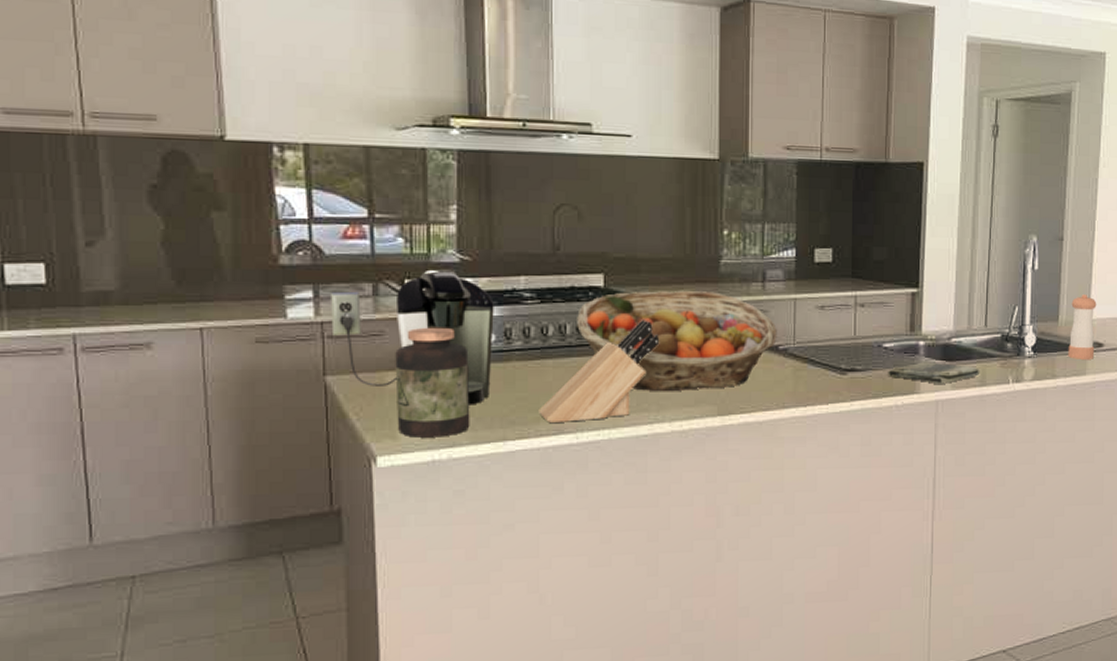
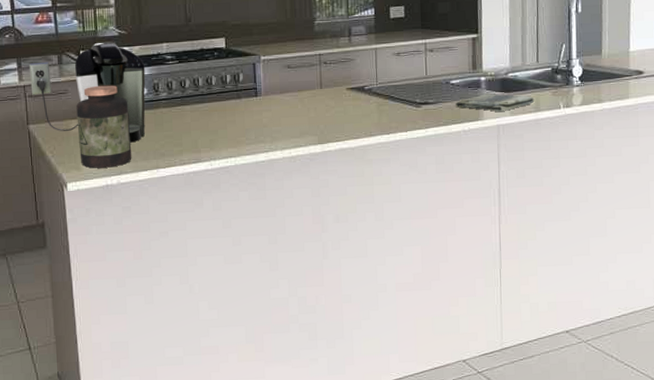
knife block: present [538,318,660,424] -> none [181,70,271,155]
fruit basket: present [577,290,777,391] -> none [206,46,363,127]
pepper shaker: present [1068,294,1097,359] -> none [612,30,636,86]

